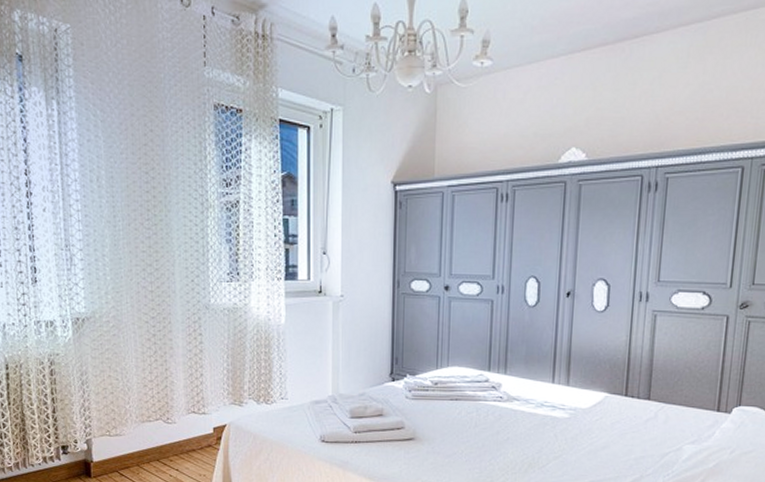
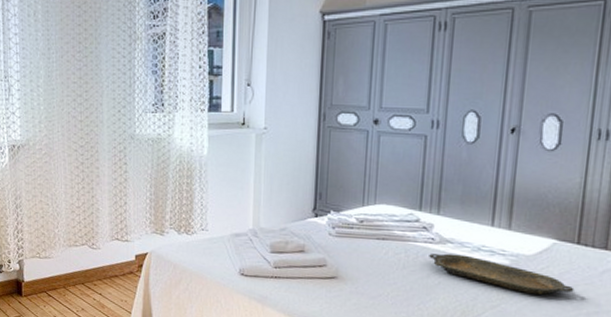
serving tray: none [498,410,624,444] -> present [429,253,575,295]

